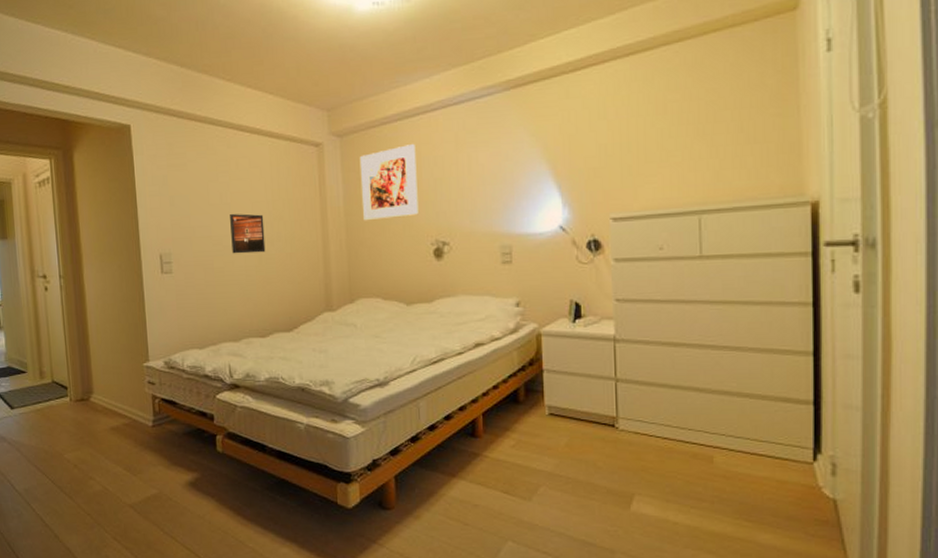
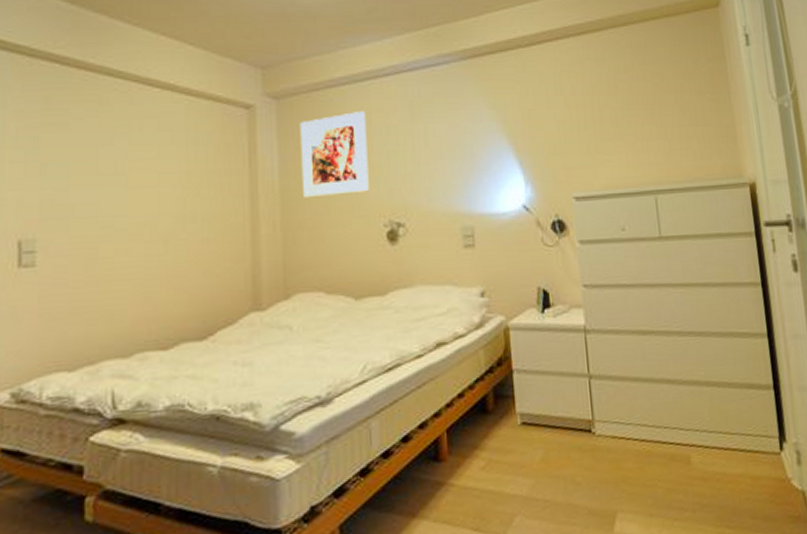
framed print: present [230,213,266,254] -> none [127,186,174,240]

